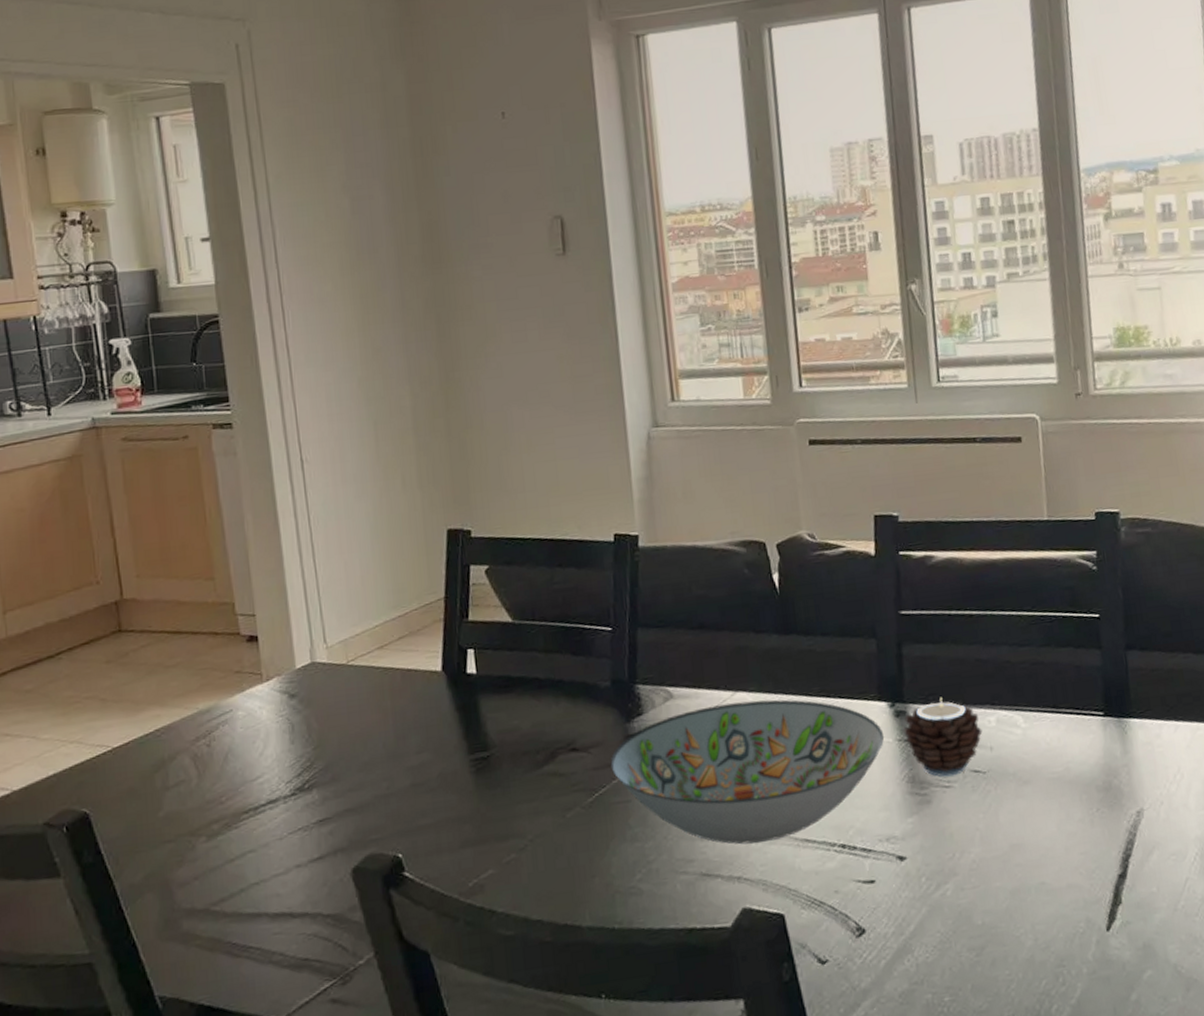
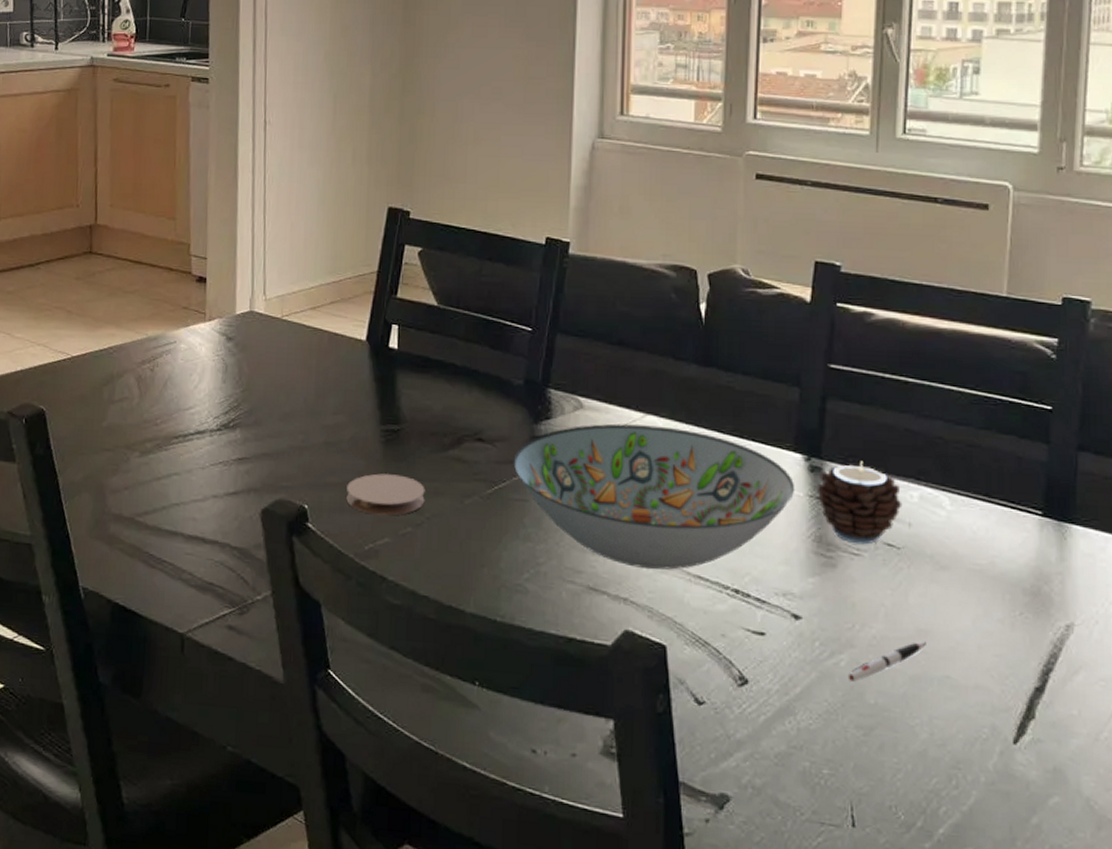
coaster: none [441,802,526,849] -> present [346,473,425,516]
pen: none [955,854,1020,908] -> present [848,641,926,682]

